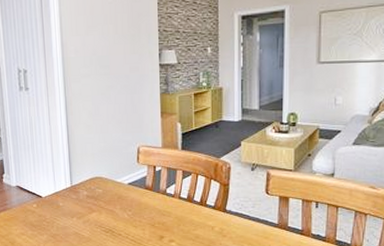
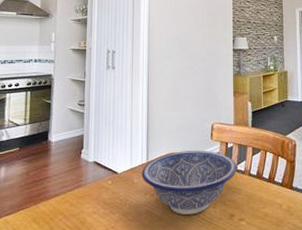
decorative bowl: none [66,175,166,236] -> present [142,151,237,214]

